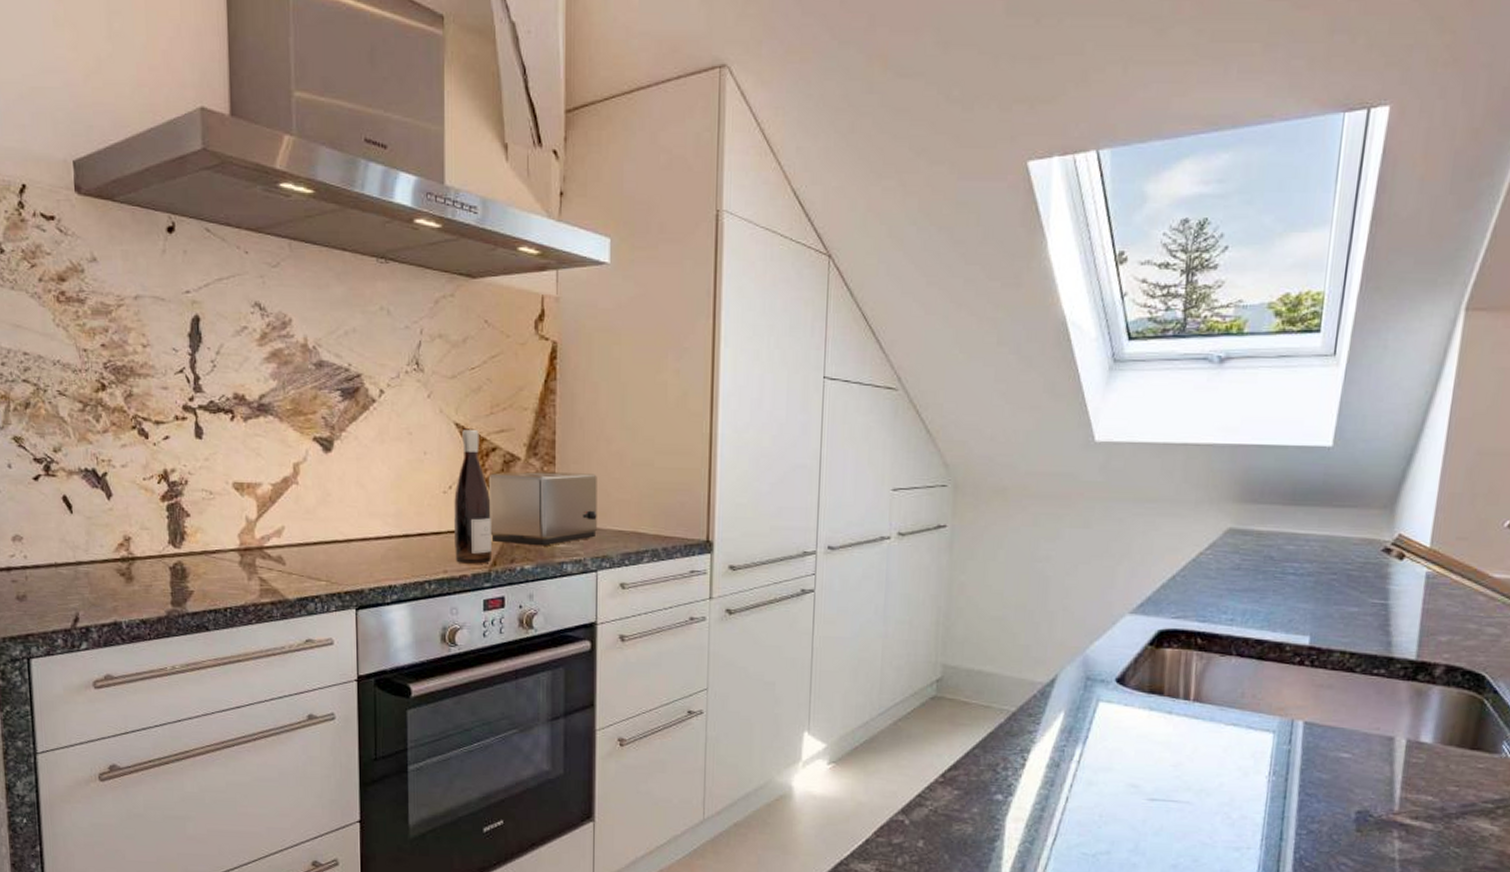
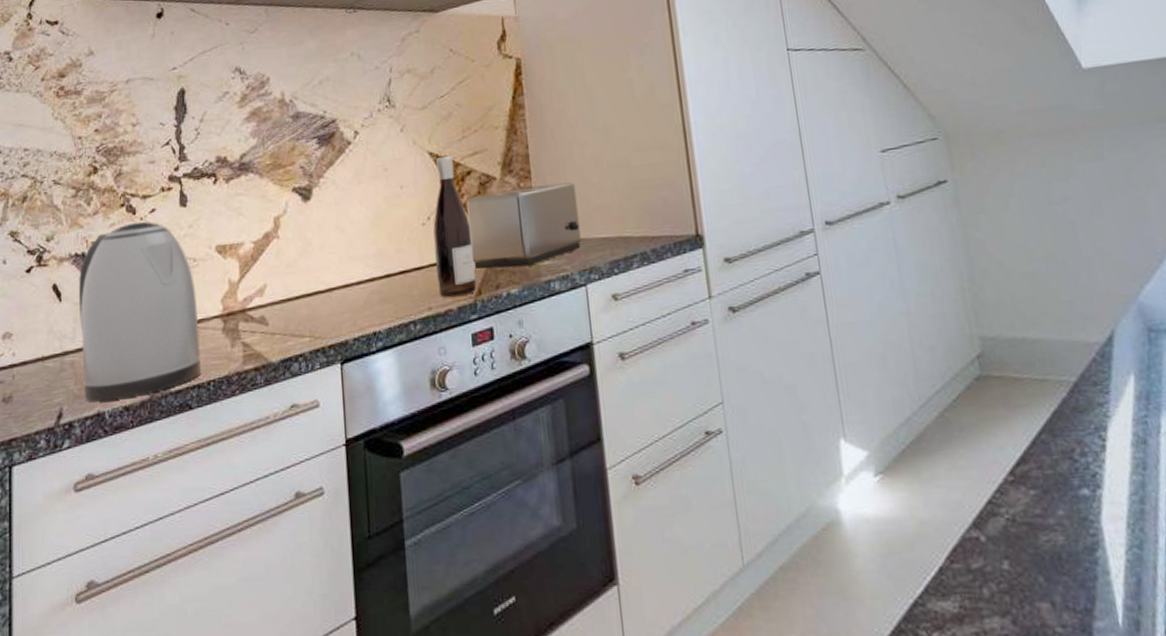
kettle: none [90,447,218,613] -> present [78,221,202,402]

